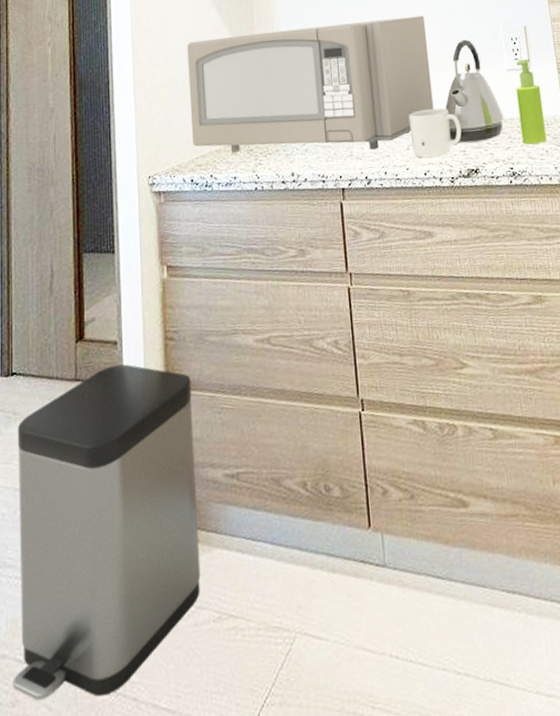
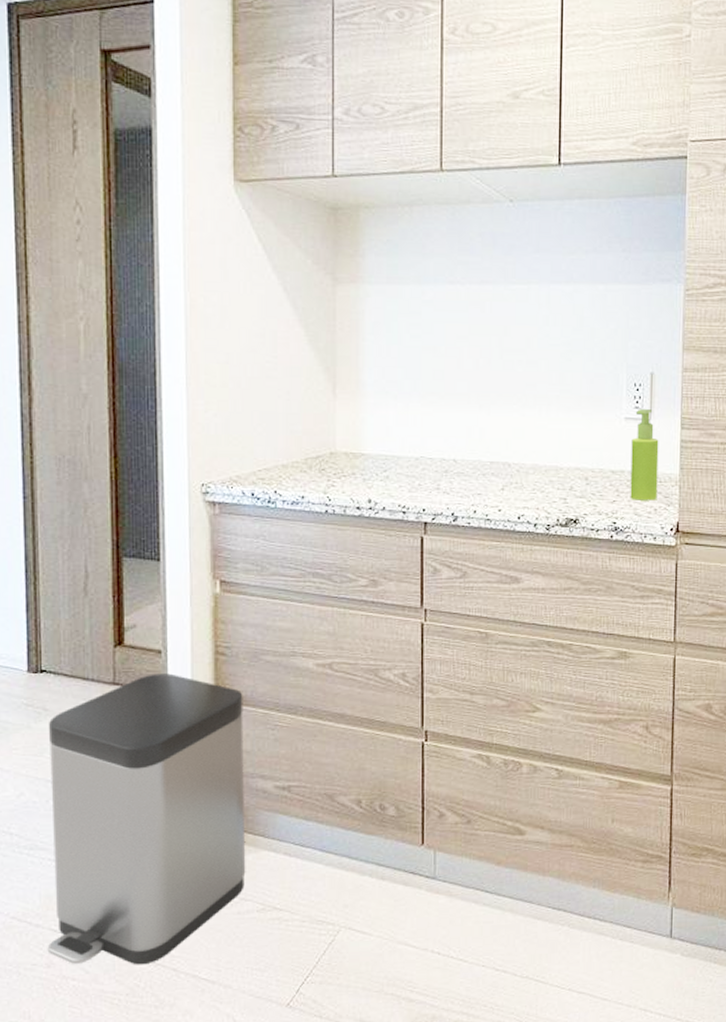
microwave: present [187,15,434,153] -> none [253,338,539,485]
mug: present [408,108,462,158] -> none [507,449,565,501]
kettle: present [445,39,504,144] -> none [550,378,614,492]

